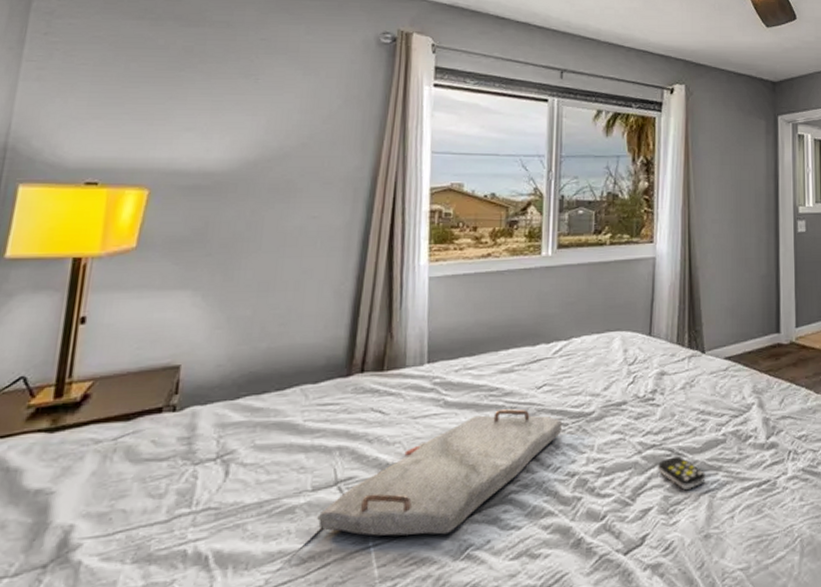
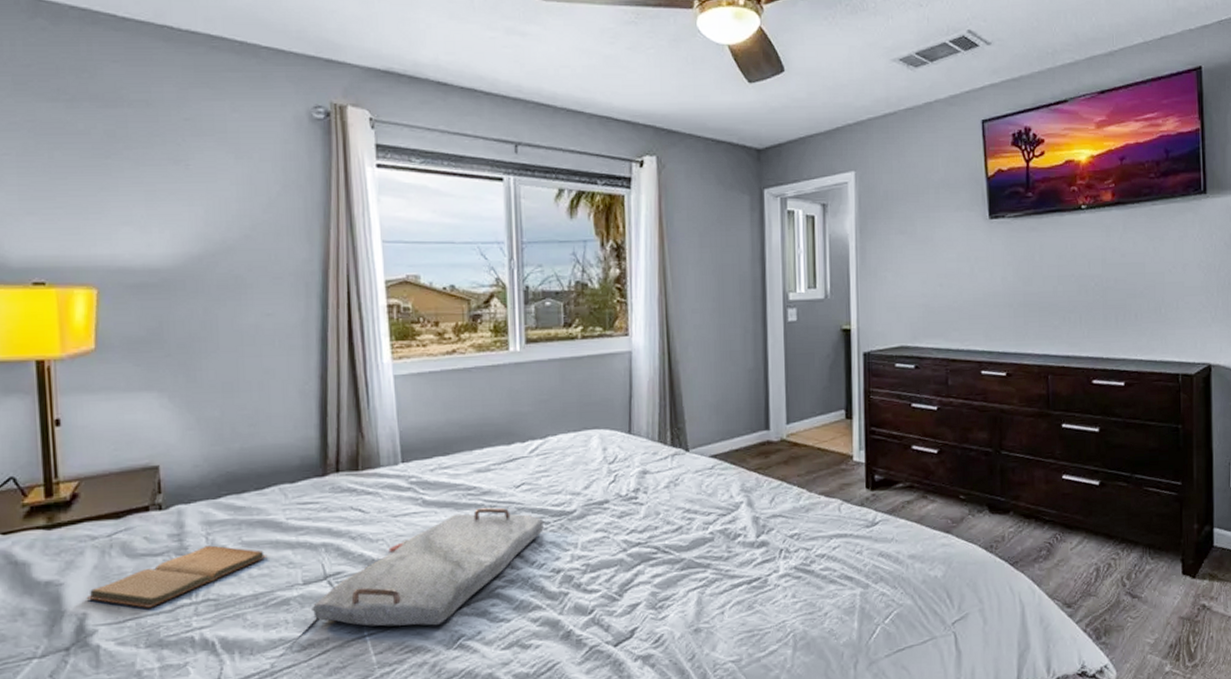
book: none [76,449,279,518] -> present [86,545,268,608]
remote control: present [658,455,706,490] -> none [644,553,694,586]

